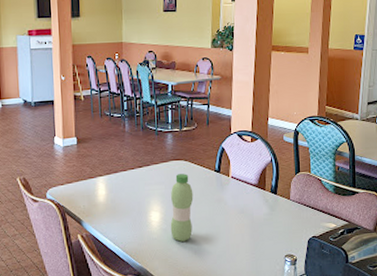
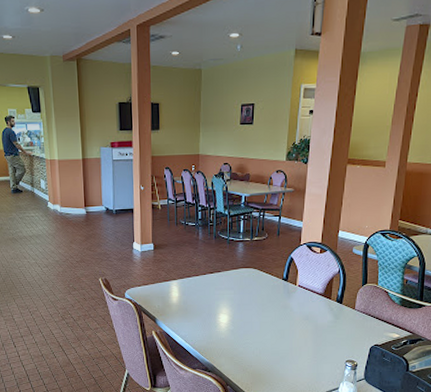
water bottle: present [170,174,194,242] -> none [237,281,261,342]

